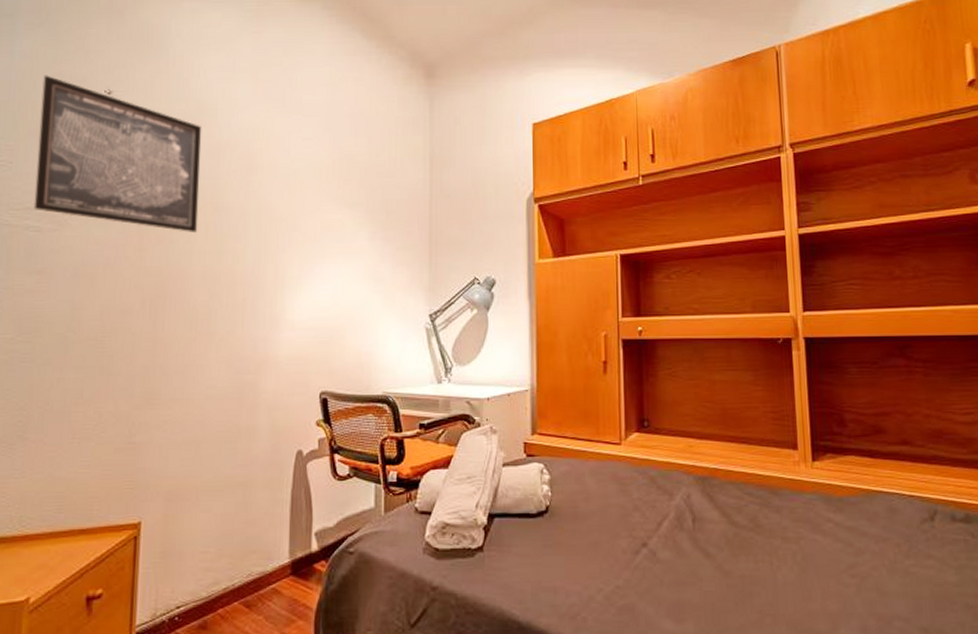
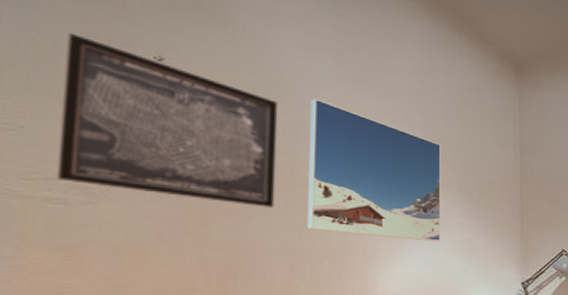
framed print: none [224,119,349,268] -> present [306,98,441,242]

